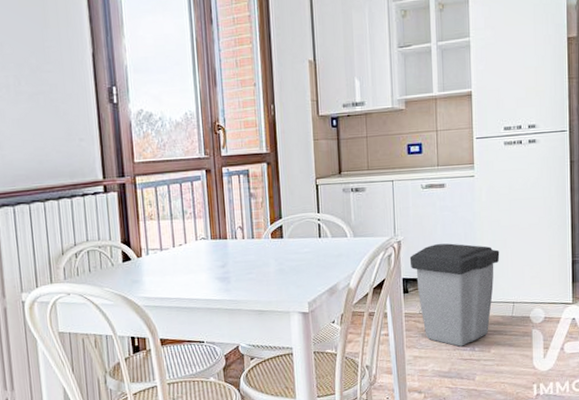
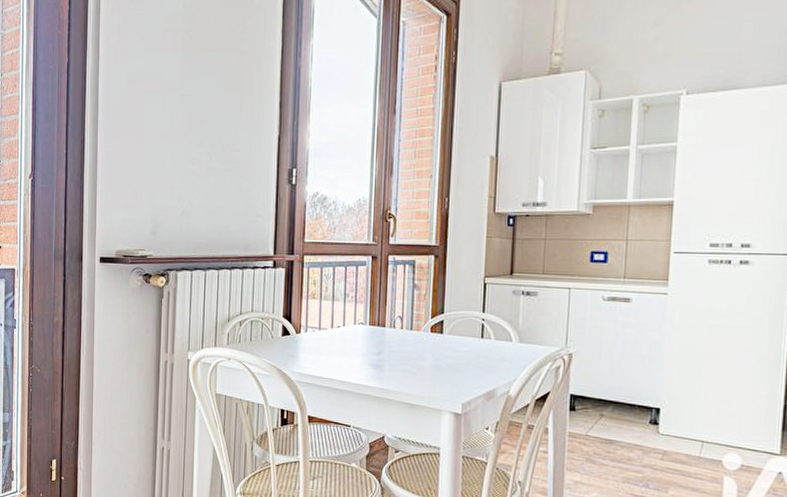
trash can: present [409,243,500,347] -> none [580,363,691,480]

